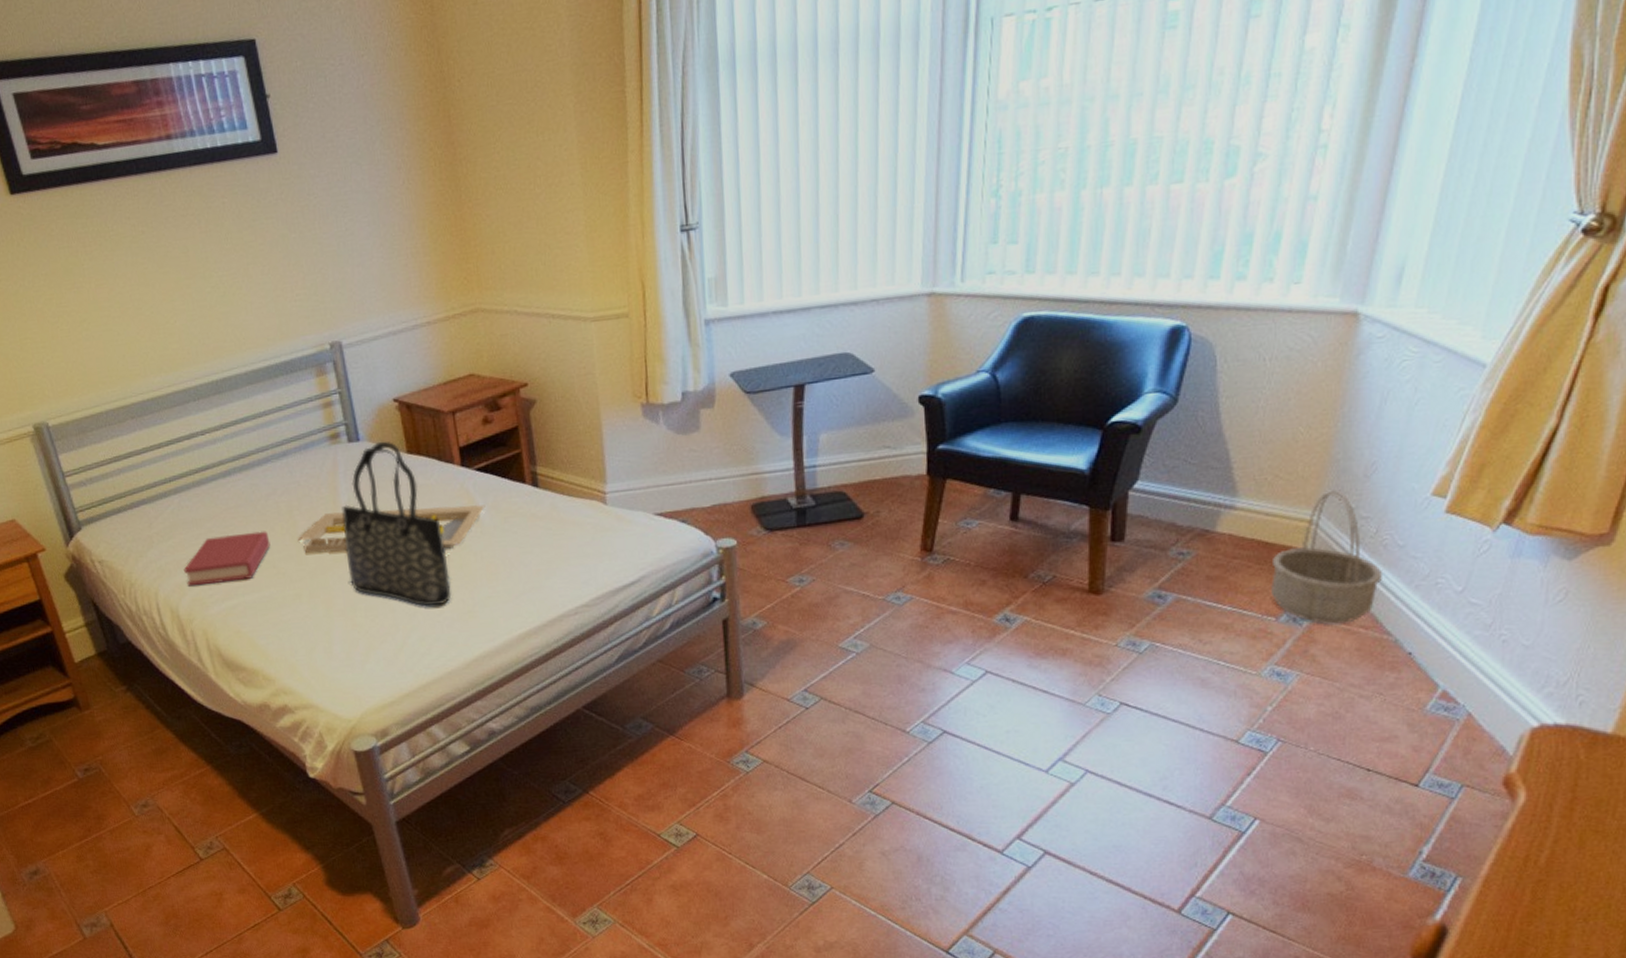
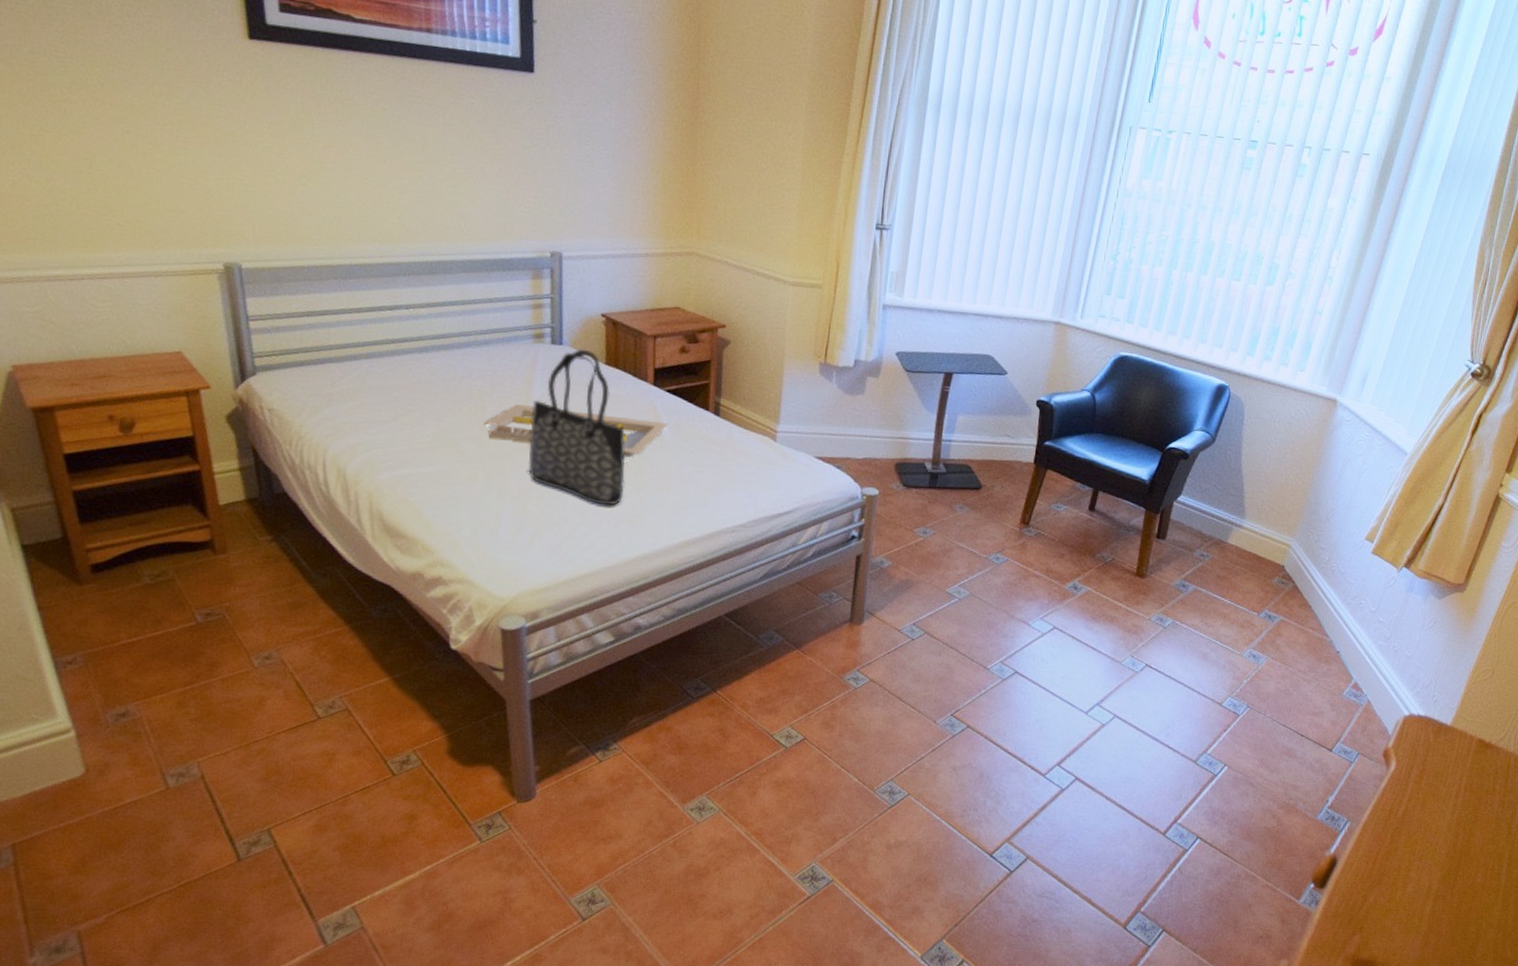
hardback book: present [184,531,271,587] -> none [360,406,456,453]
basket: present [1271,490,1382,625] -> none [1257,525,1328,624]

